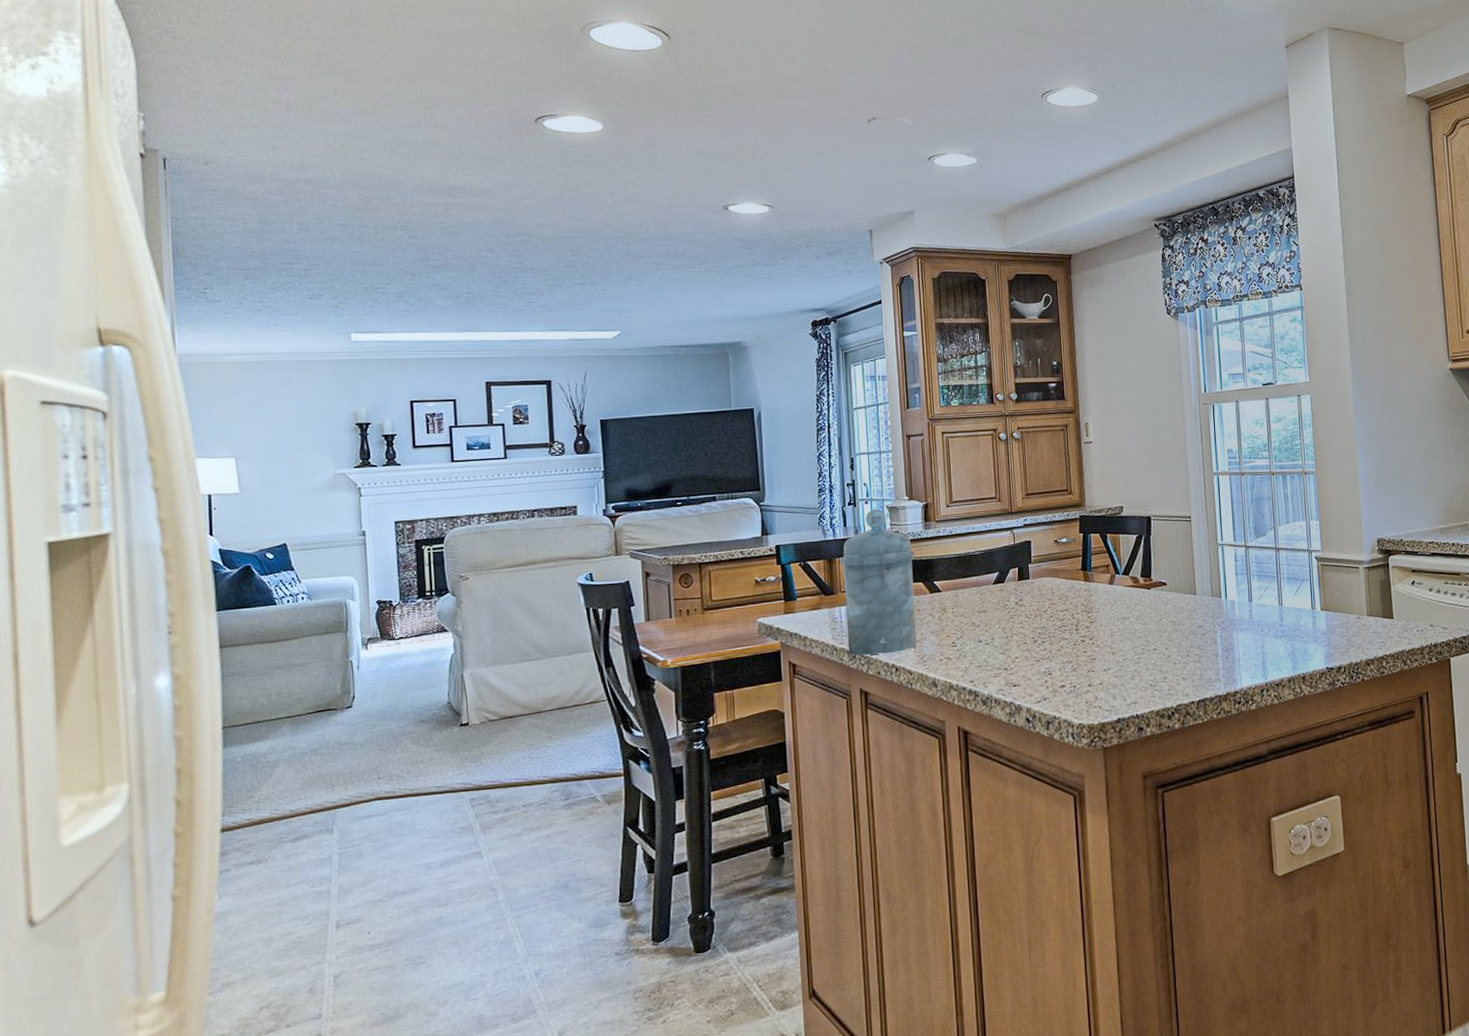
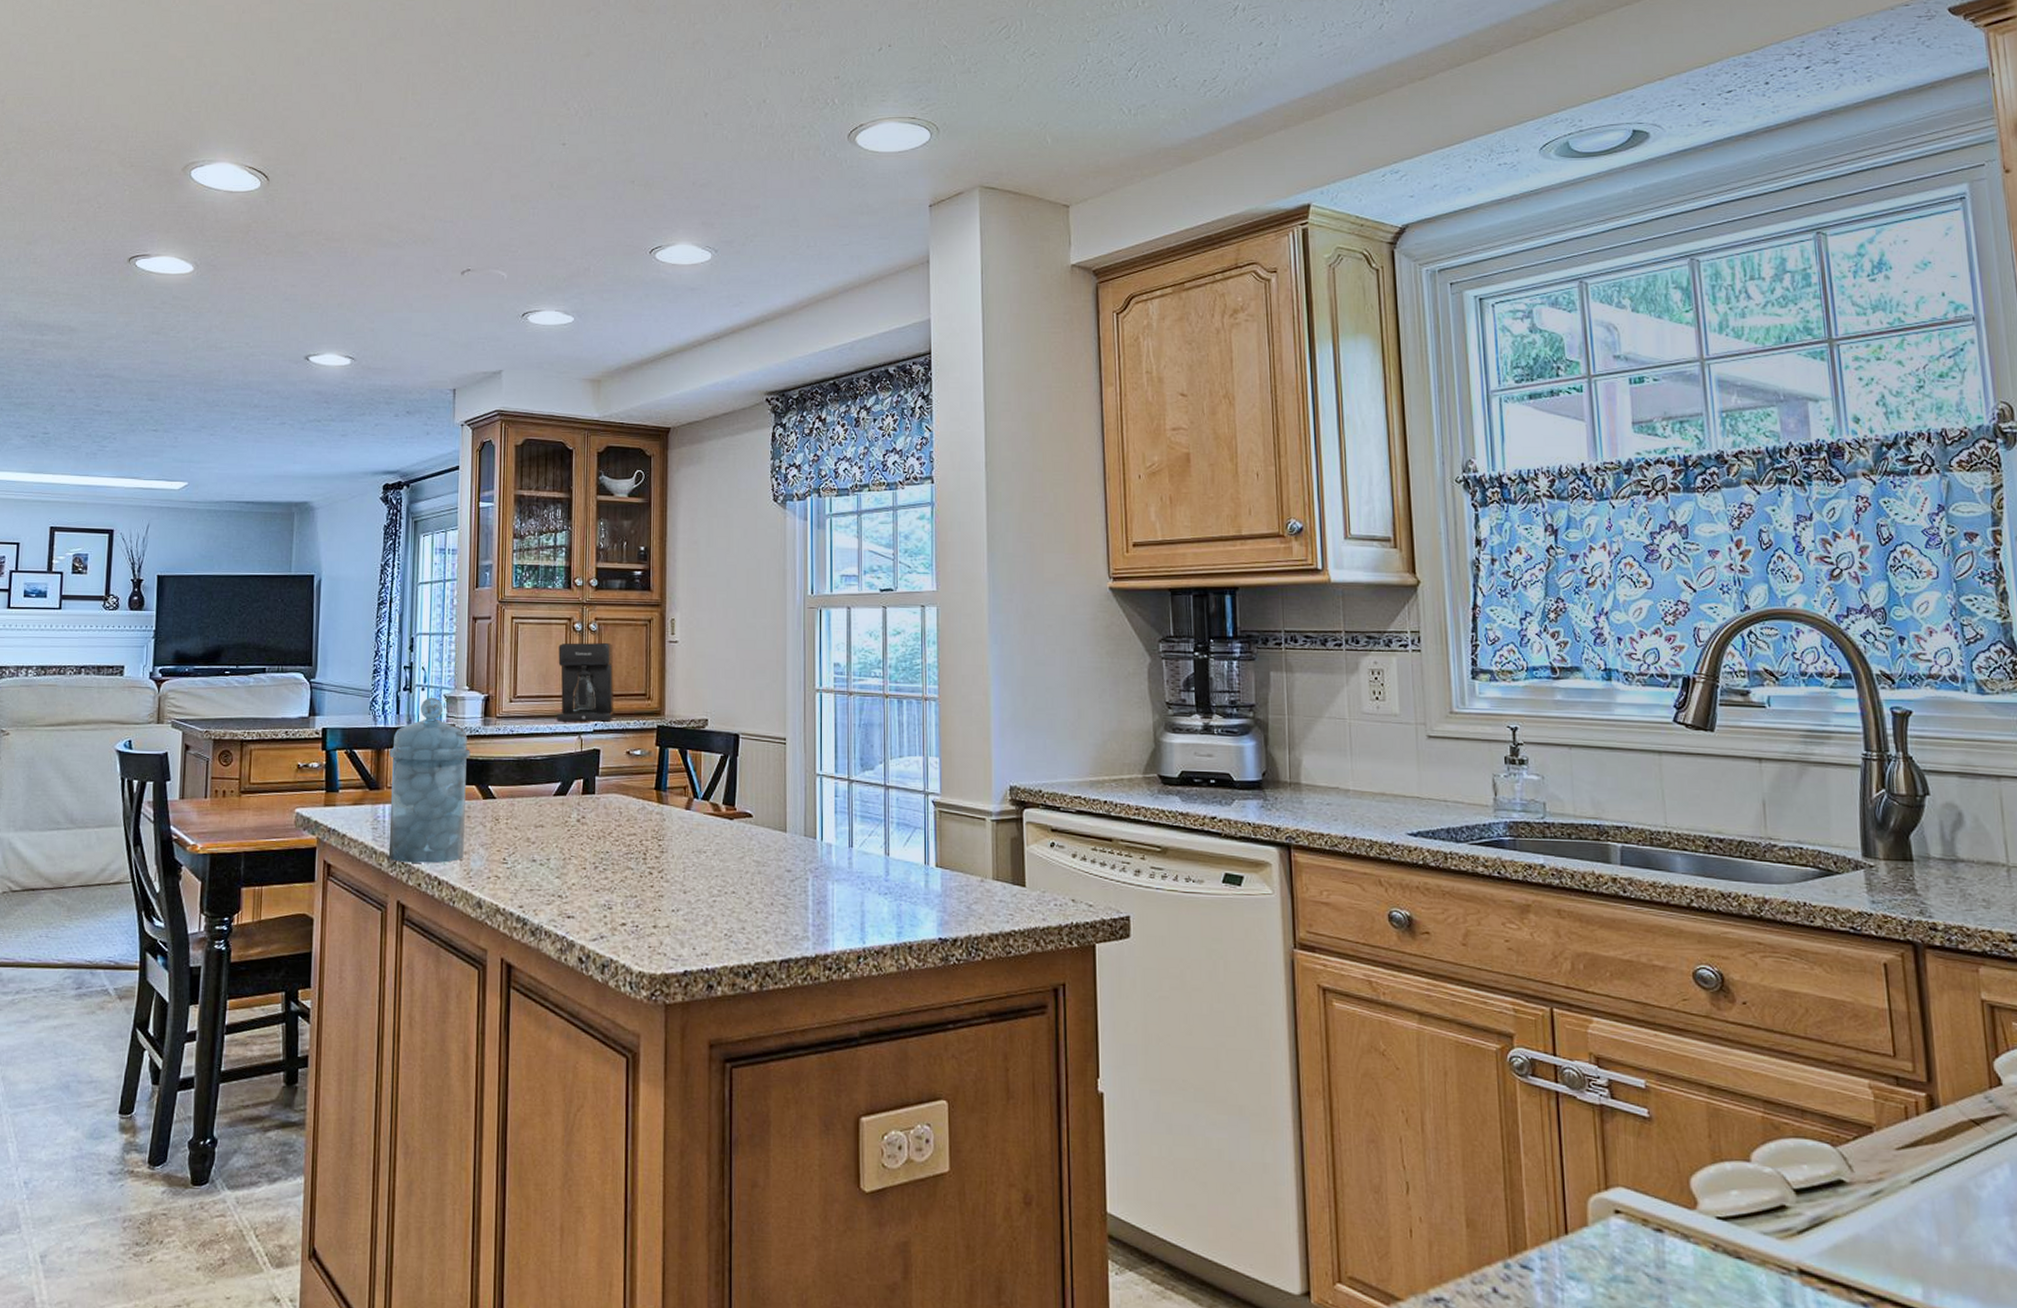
coffee maker: none [987,447,1042,520] -> present [557,642,615,722]

